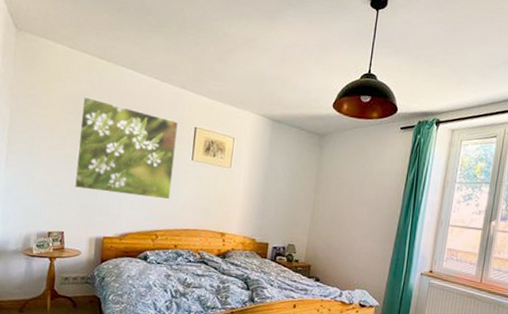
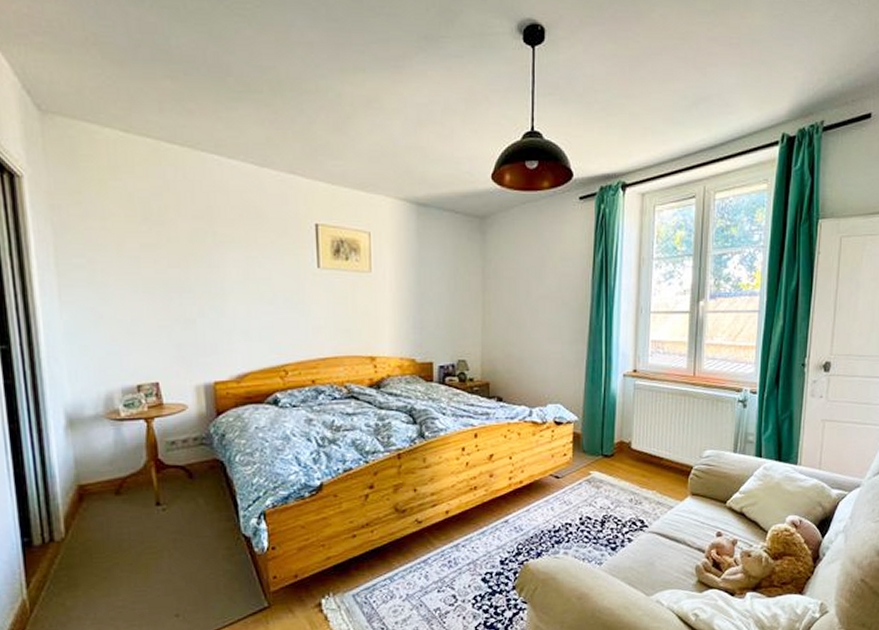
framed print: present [74,96,178,200] -> none [155,197,296,324]

